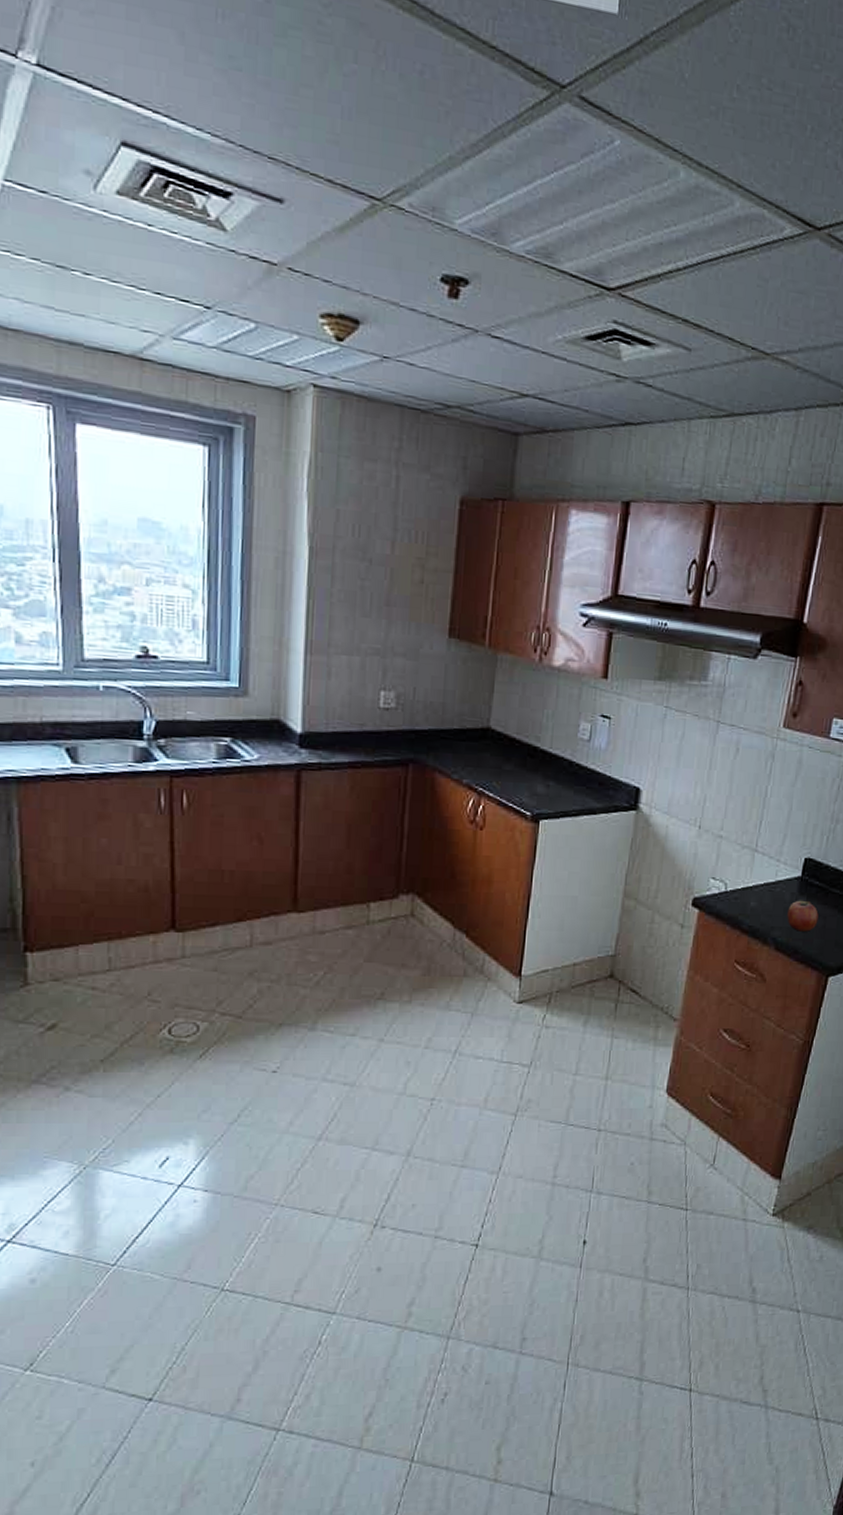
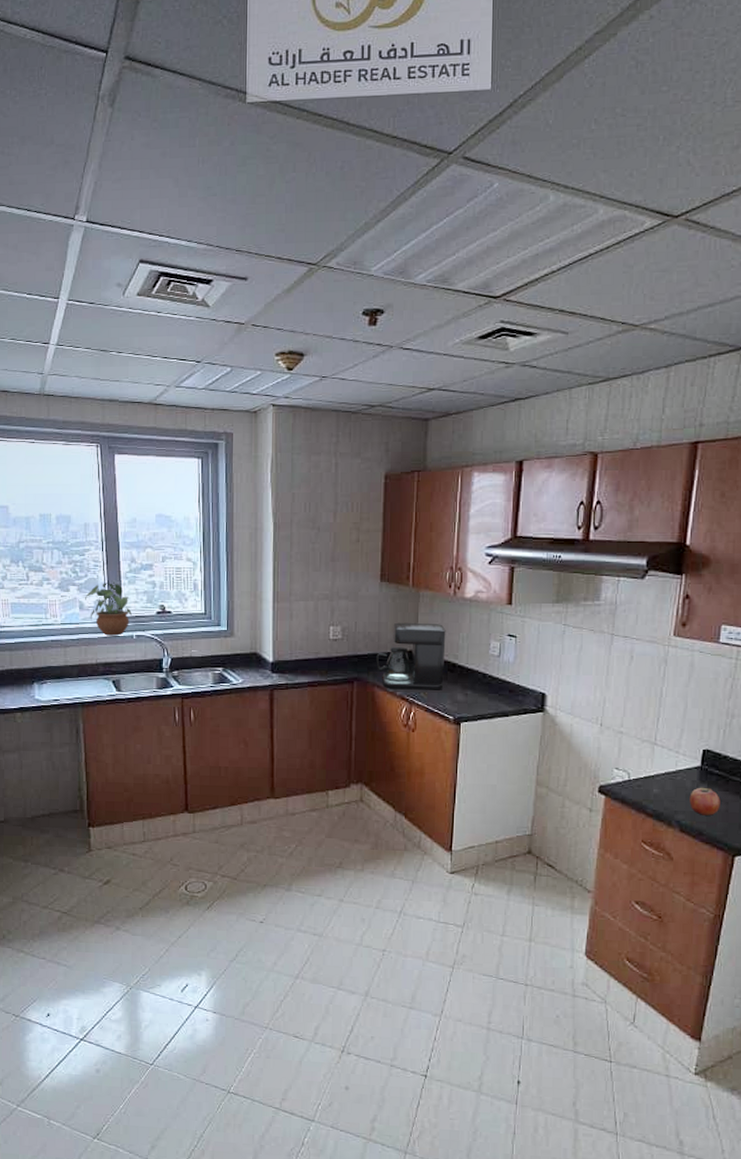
potted plant: none [25,607,98,686] -> present [85,581,132,637]
coffee maker: none [438,691,528,780] -> present [376,622,446,690]

